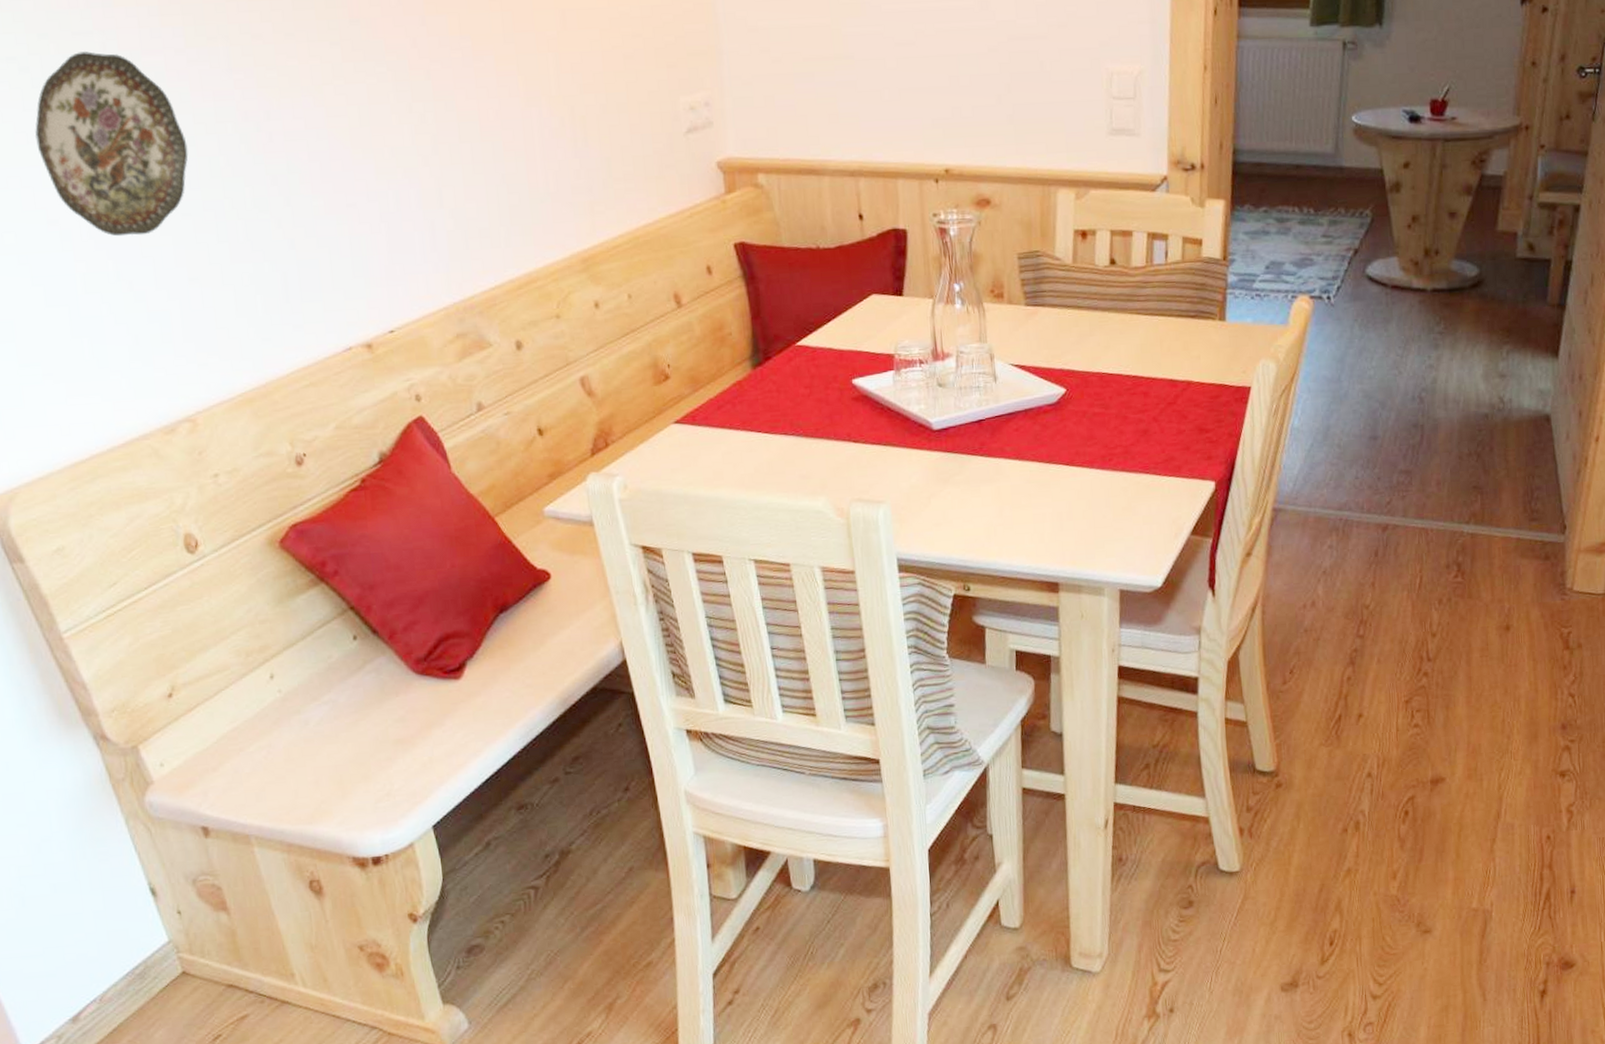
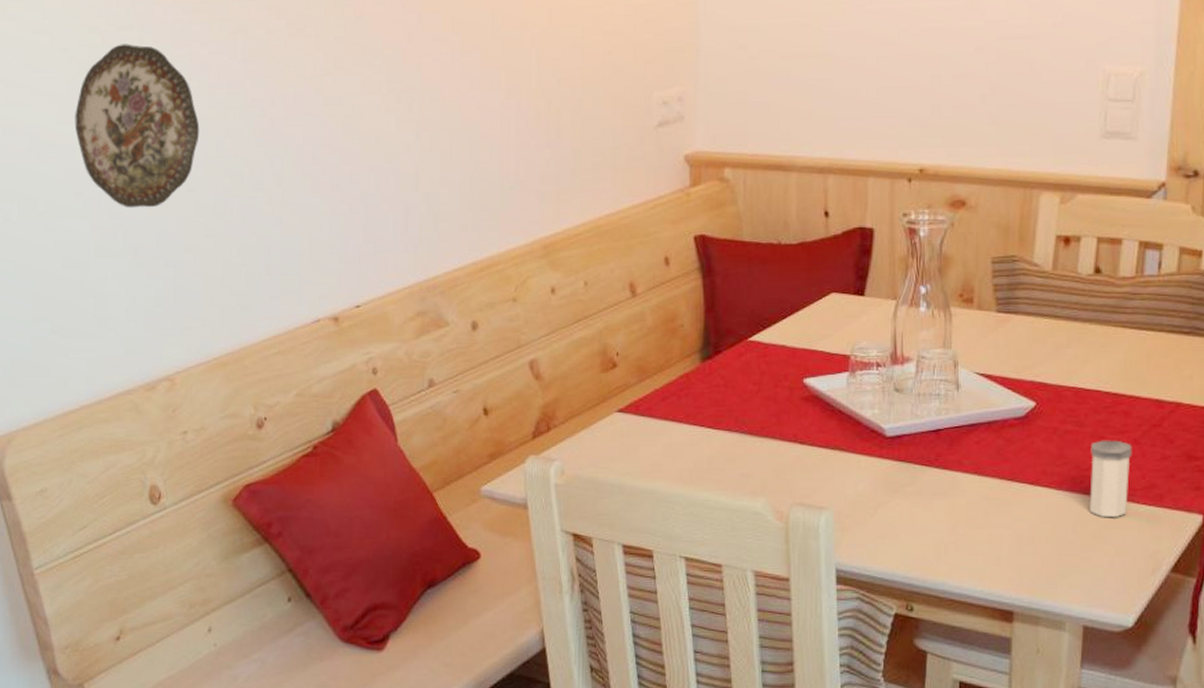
salt shaker: none [1116,419,1152,491] -> present [1090,440,1132,518]

